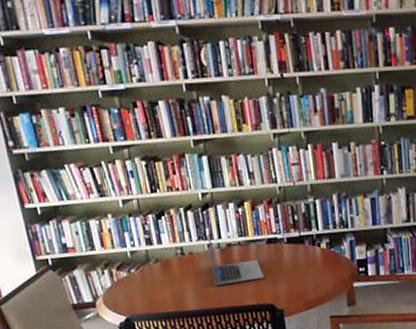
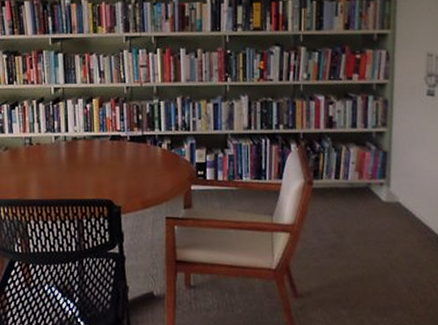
laptop: present [207,228,265,286] -> none [56,121,106,178]

